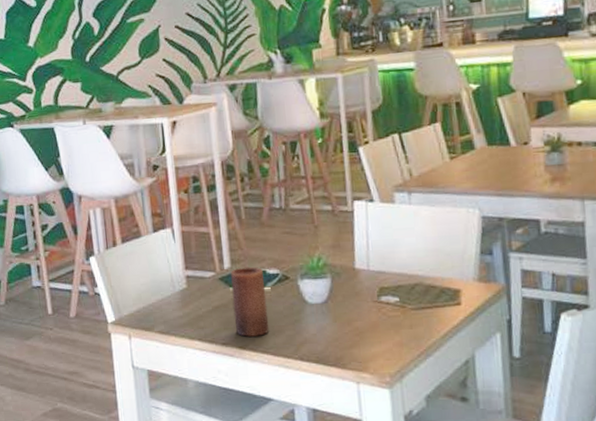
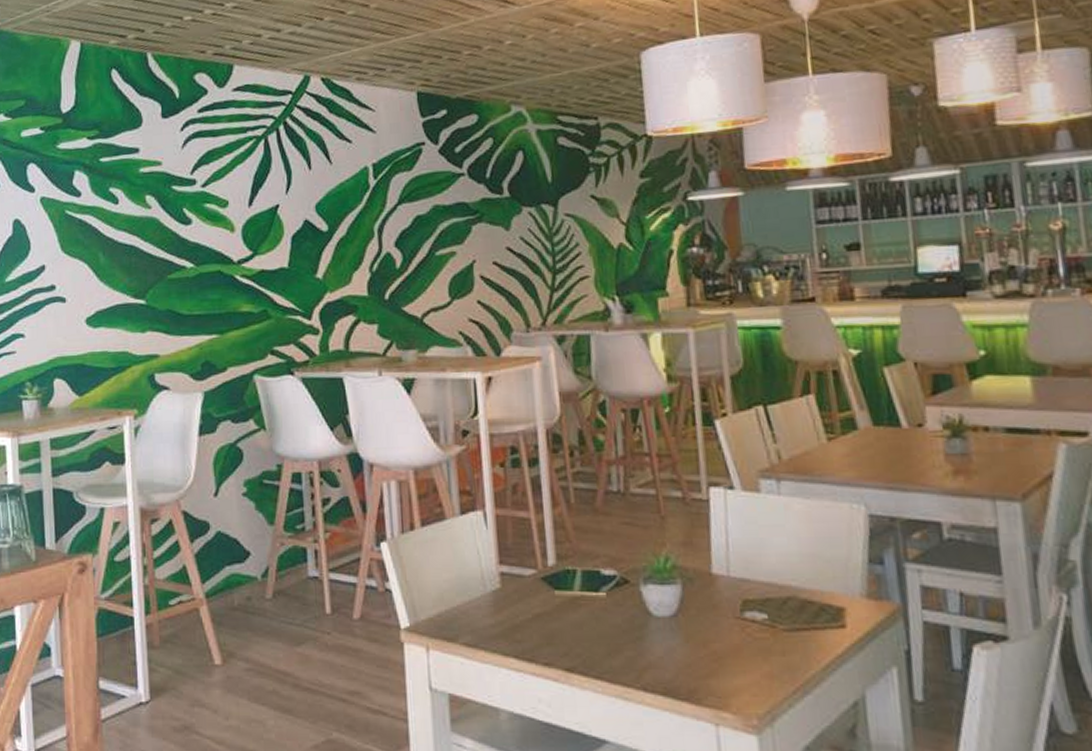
candle: present [230,266,270,338] -> none [555,564,604,658]

